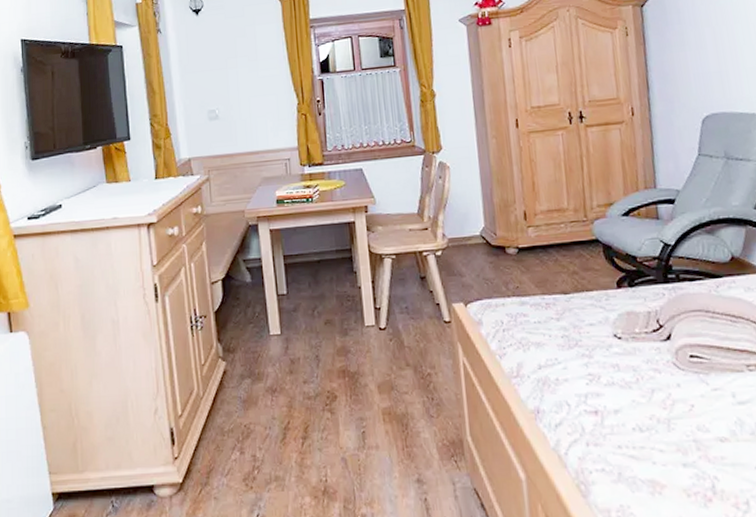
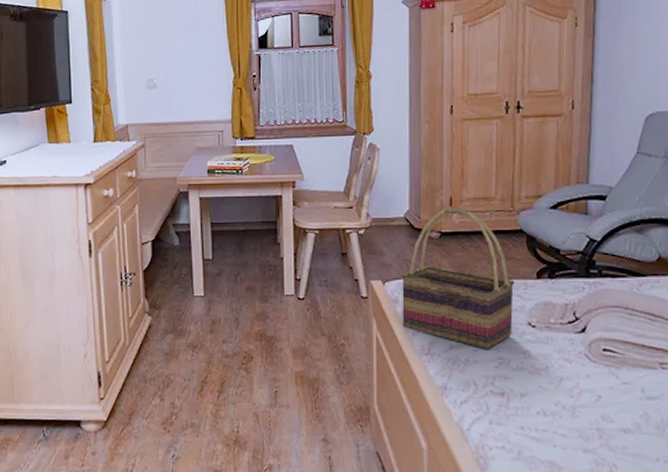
woven basket: none [483,220,599,366] -> present [402,206,515,349]

